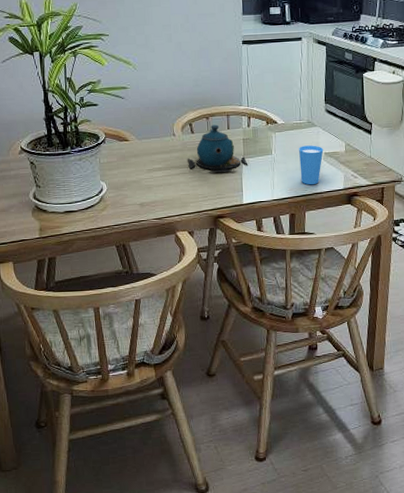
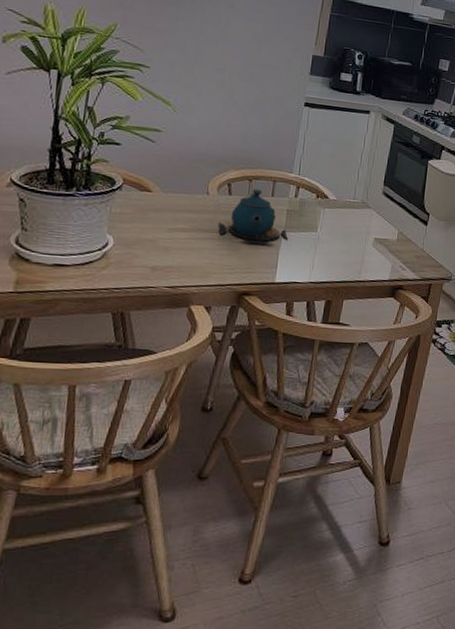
cup: present [299,145,324,185] -> none [344,227,375,272]

